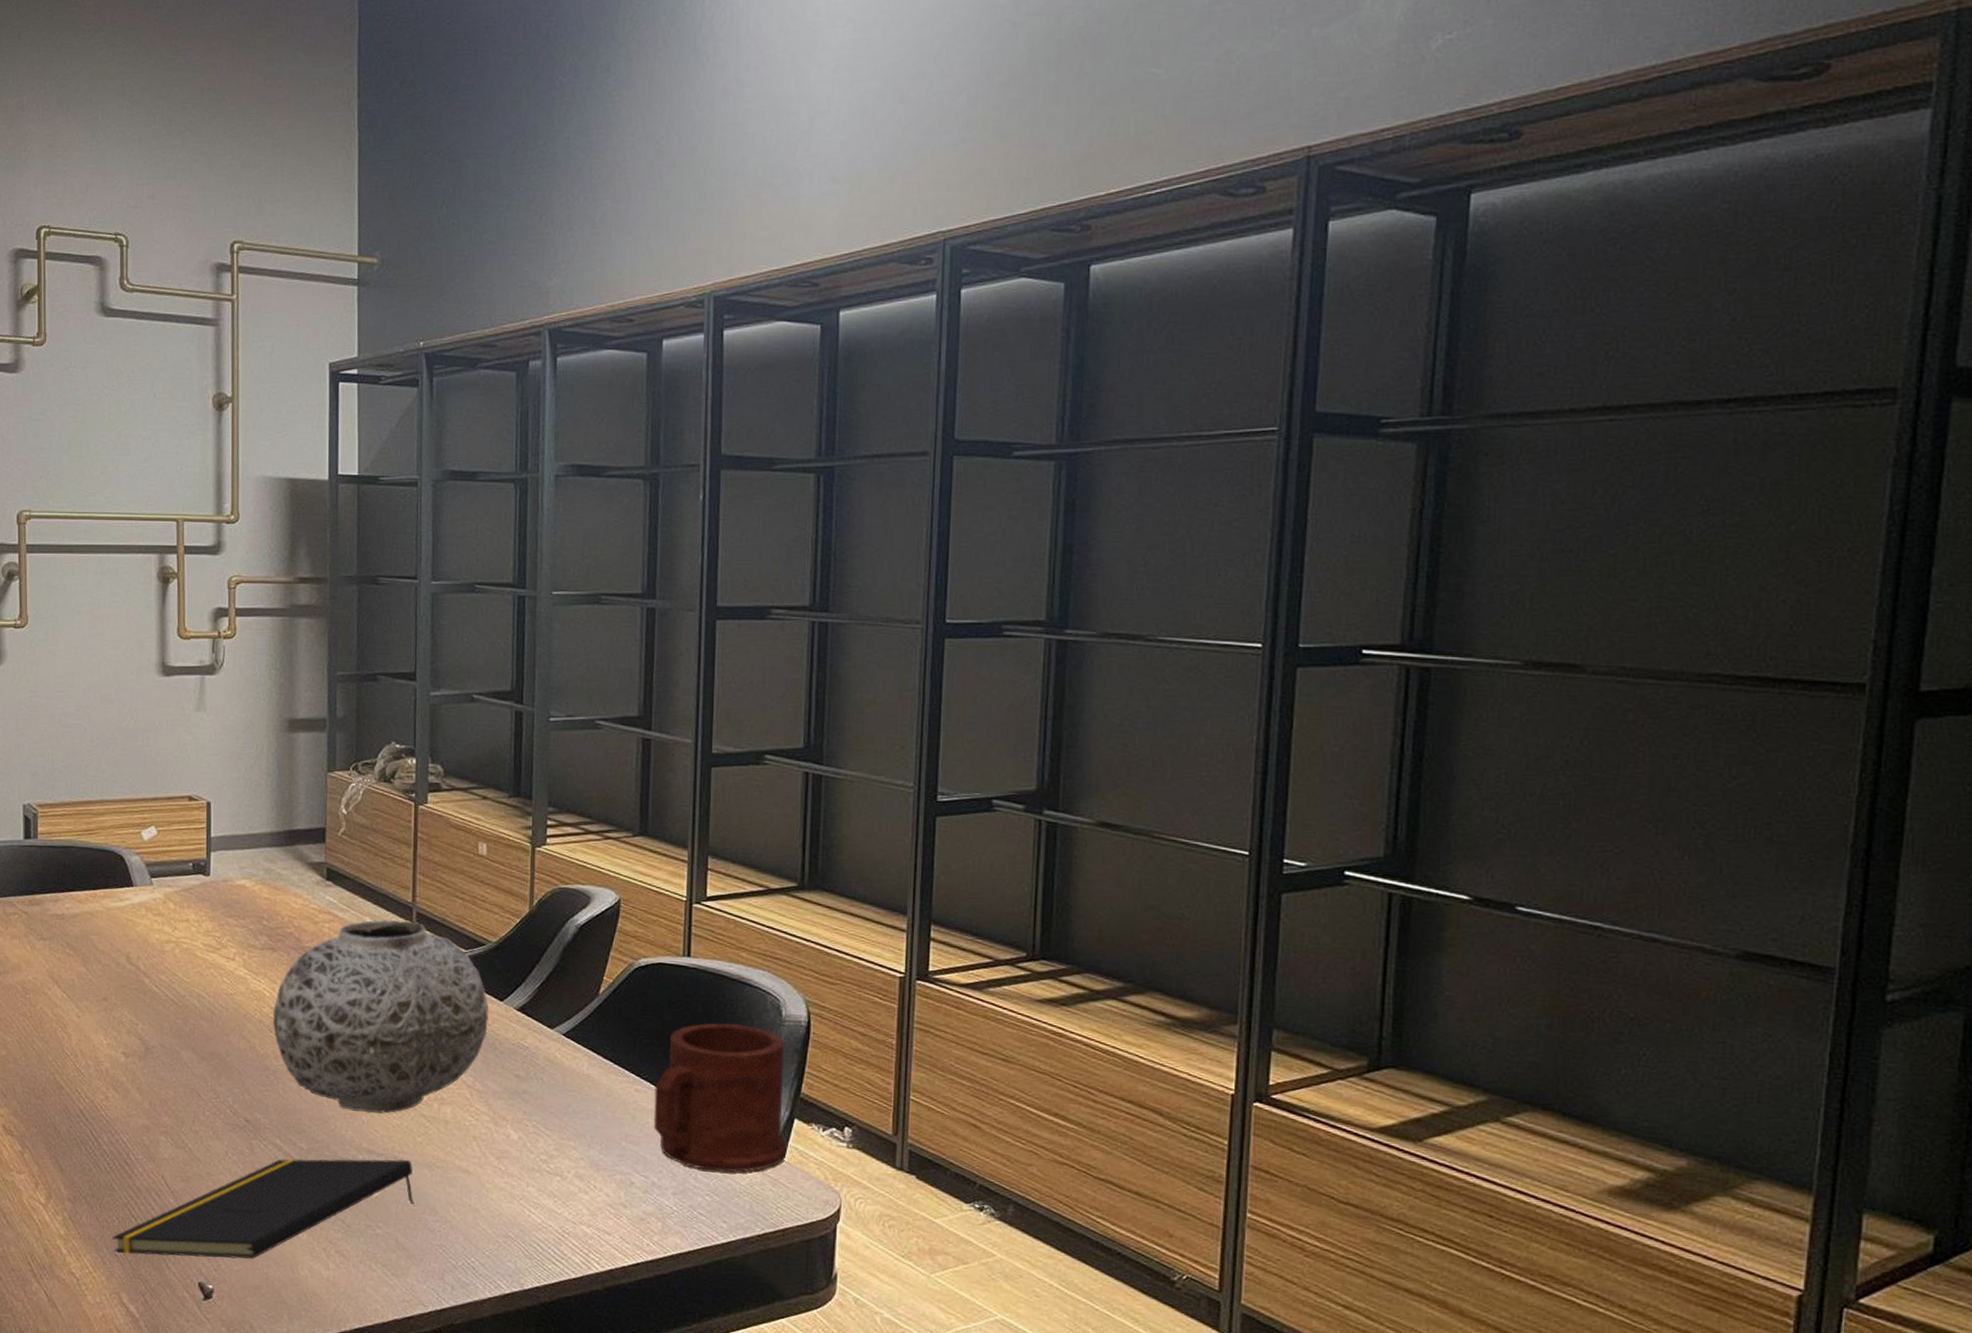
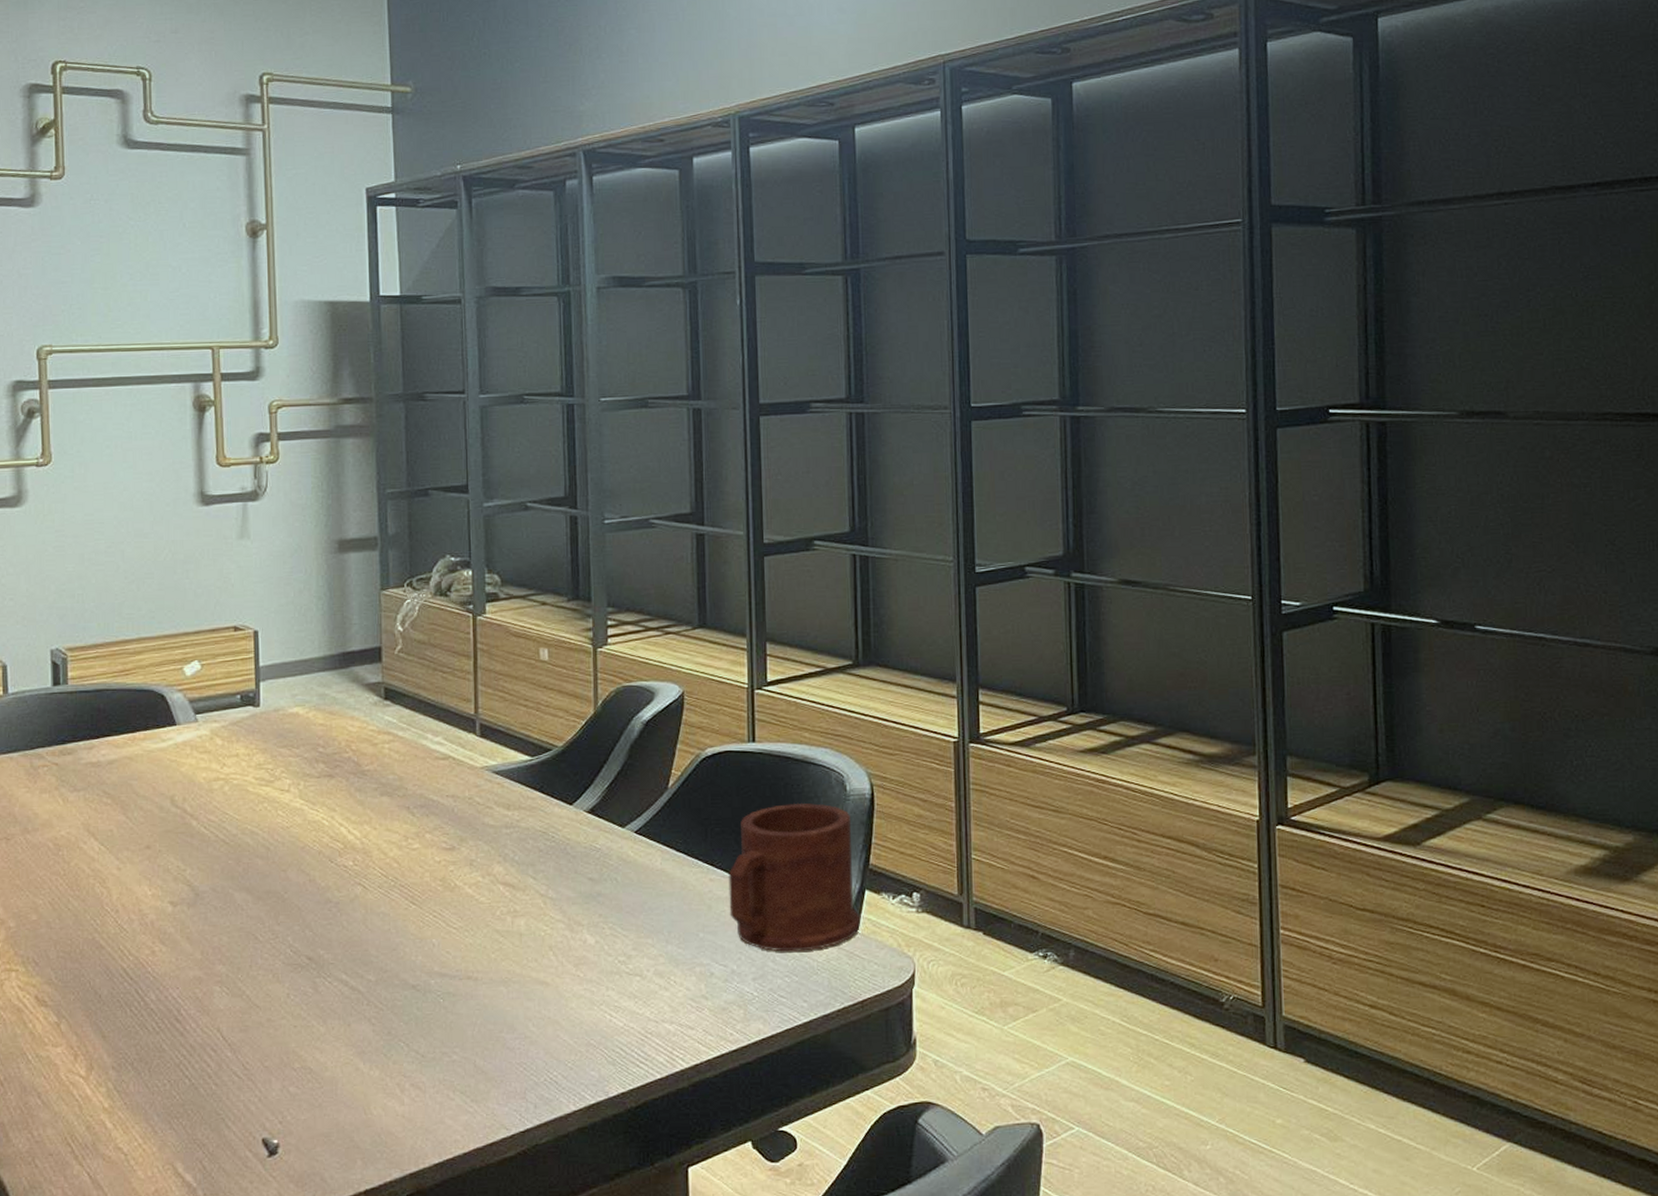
notepad: present [112,1158,414,1259] -> none [164,978,491,1120]
vase: present [273,919,490,1114] -> none [333,733,559,935]

